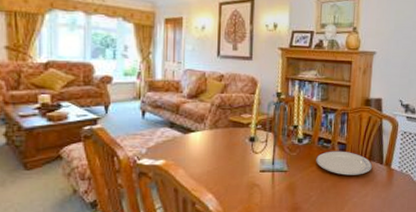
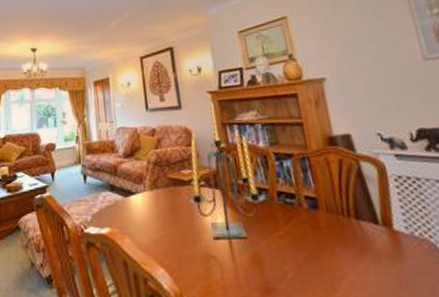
plate: present [316,151,373,175] -> none [280,207,365,242]

